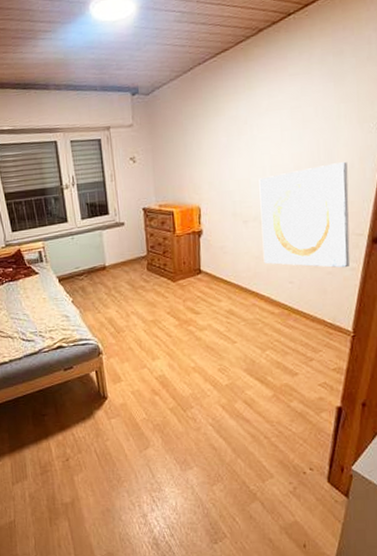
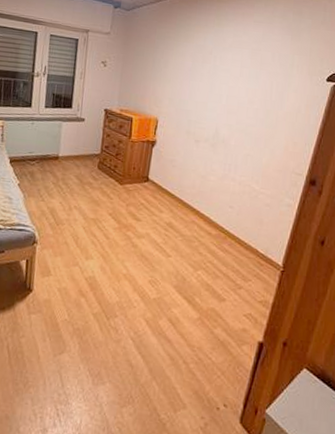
wall art: present [259,162,350,268] -> none [208,104,295,203]

